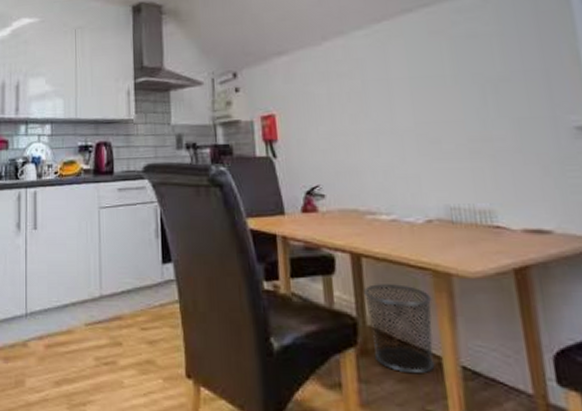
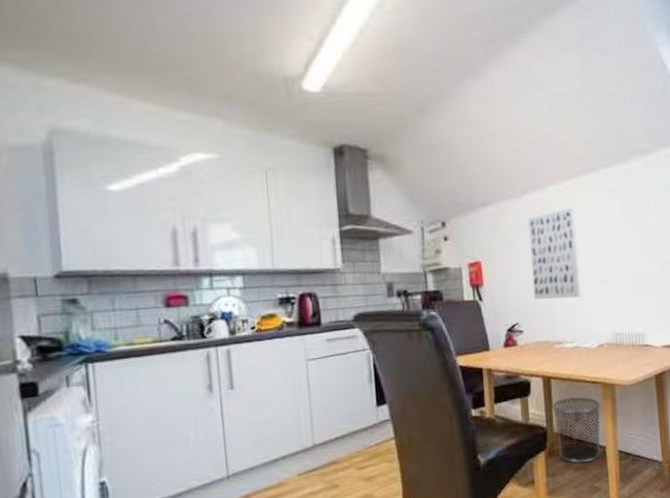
wall art: none [330,55,400,160] -> present [528,208,581,300]

